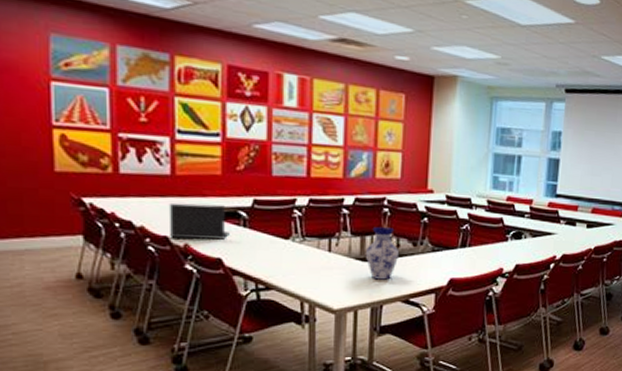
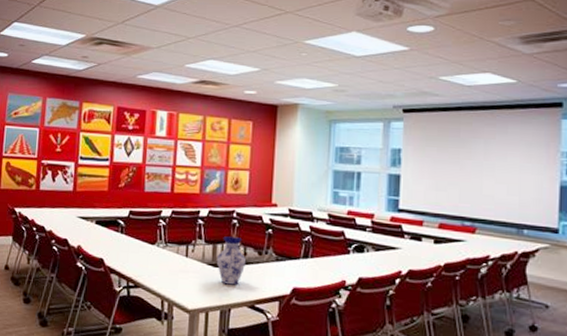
laptop: present [169,202,230,241] -> none [68,212,111,244]

